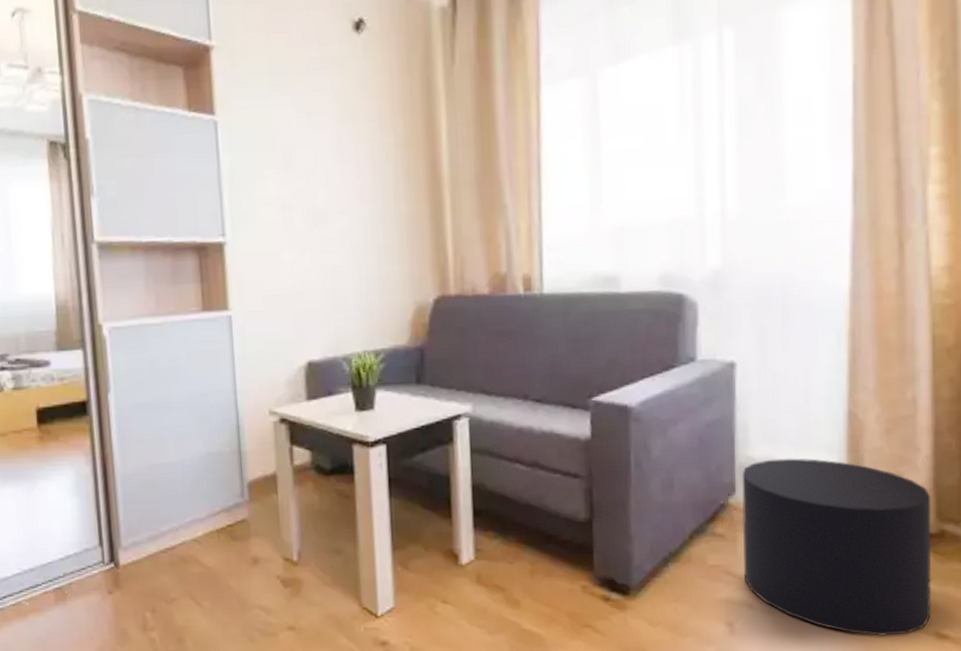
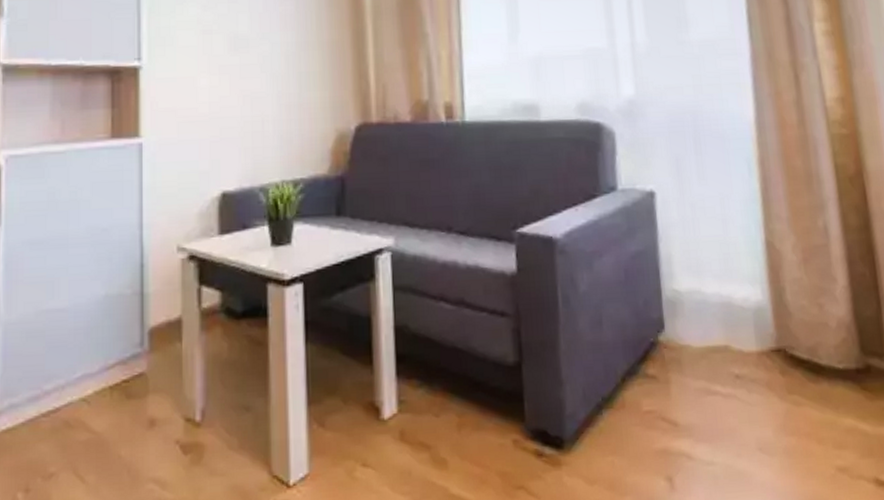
stool: present [742,458,932,636] -> none [669,290,869,486]

